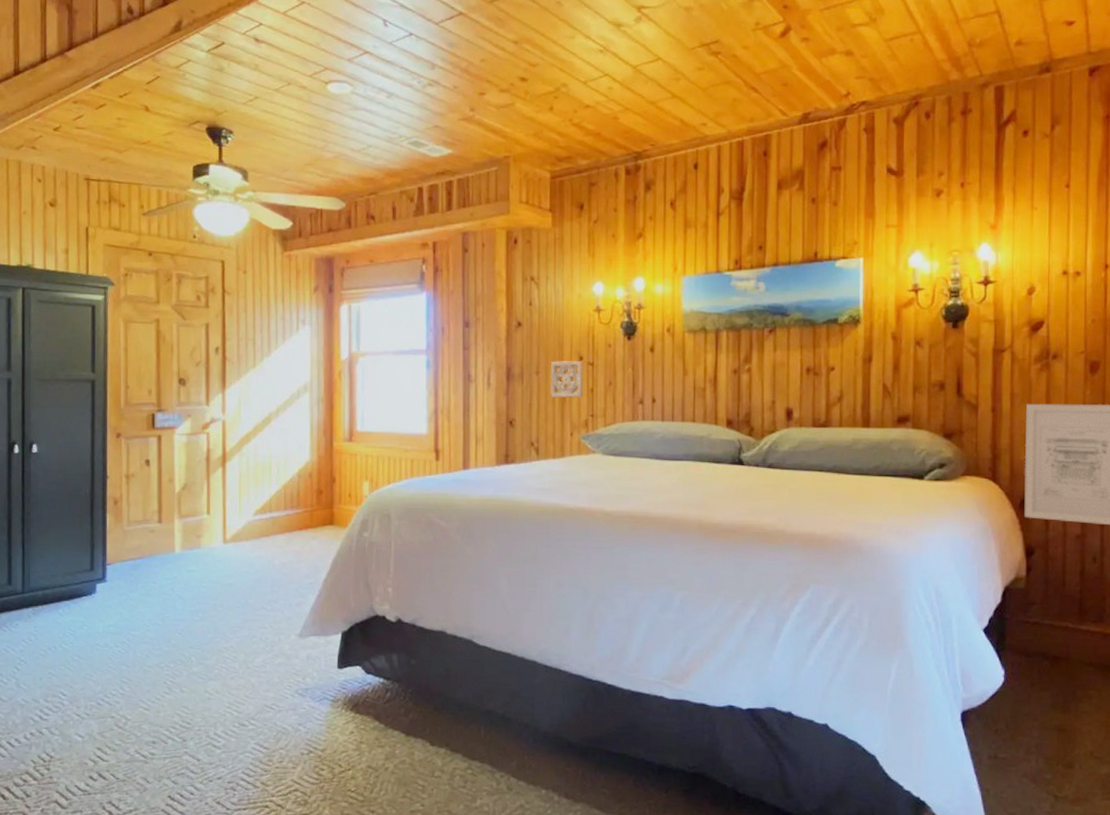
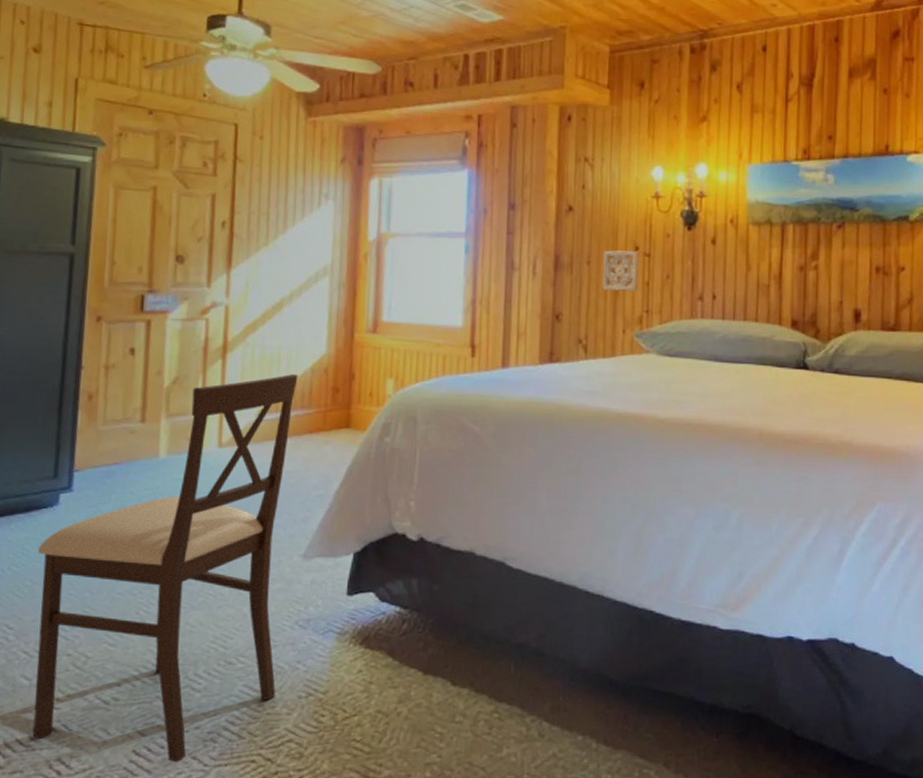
chair: none [82,478,287,807] -> present [32,373,298,763]

